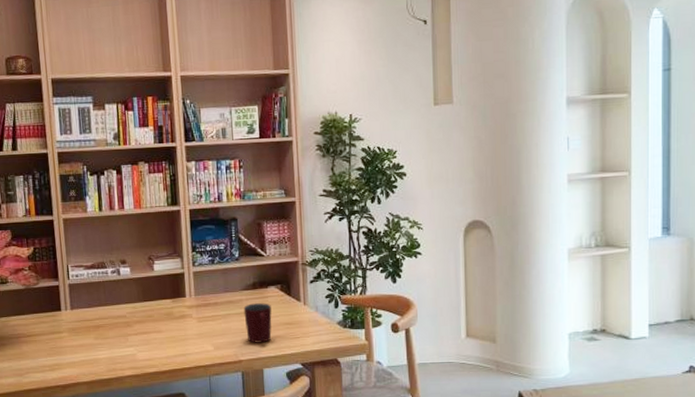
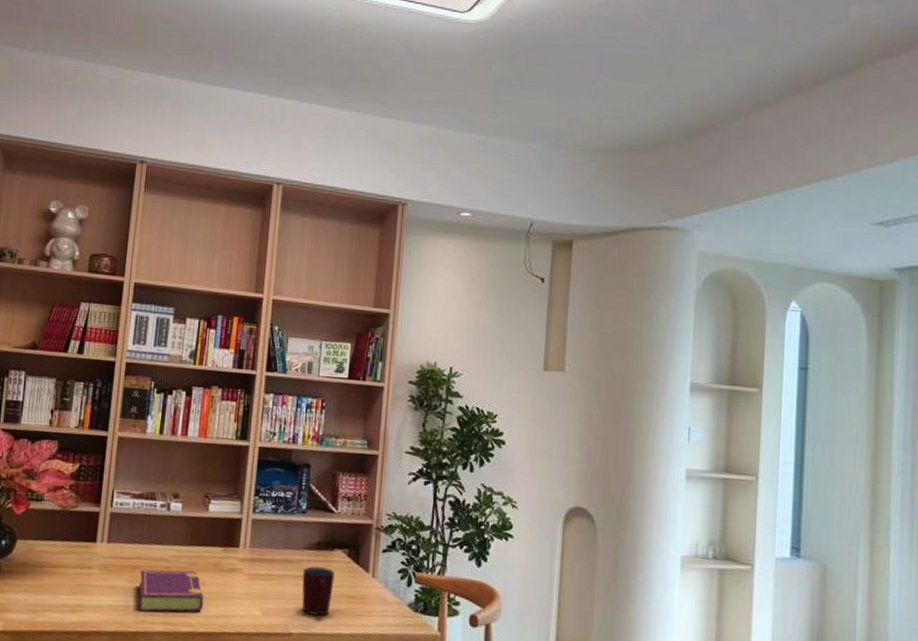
book: none [104,322,163,361] -> present [138,569,204,613]

